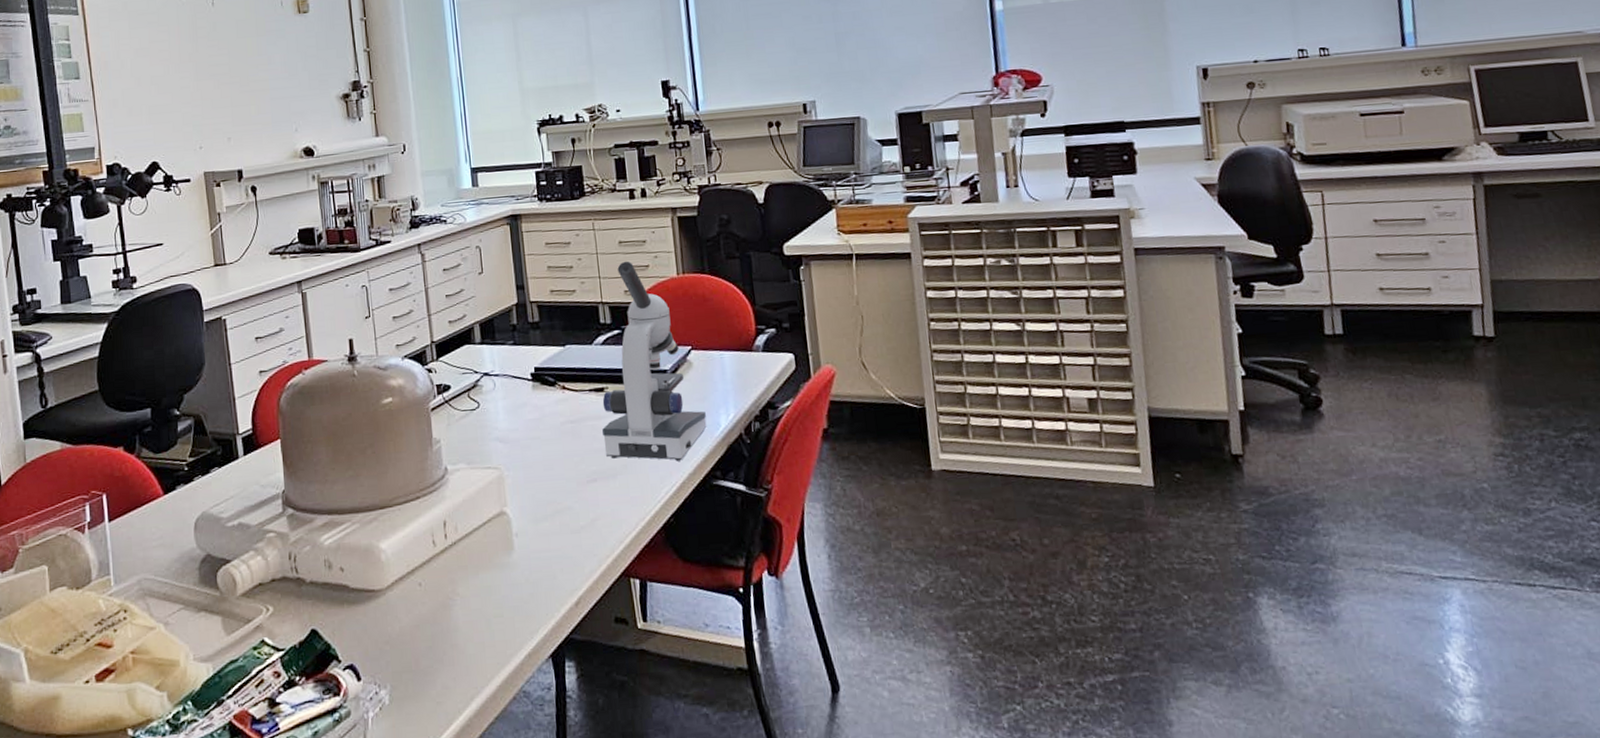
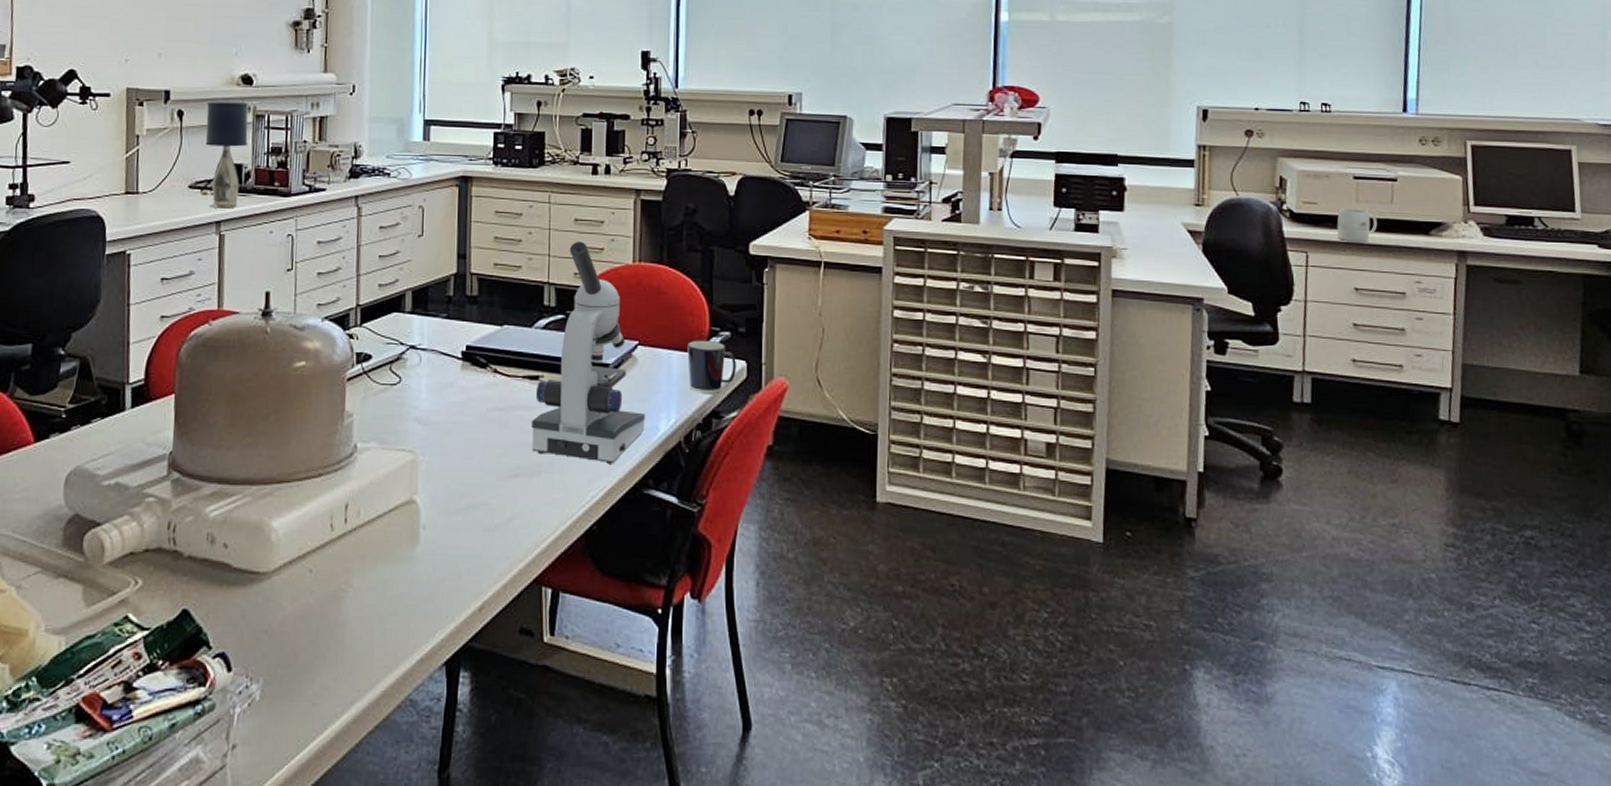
table lamp: none [276,172,316,270] -> present [205,101,248,209]
mug: none [737,338,785,388] -> present [687,340,736,395]
mug: none [1348,144,1390,177] -> present [1336,208,1378,243]

